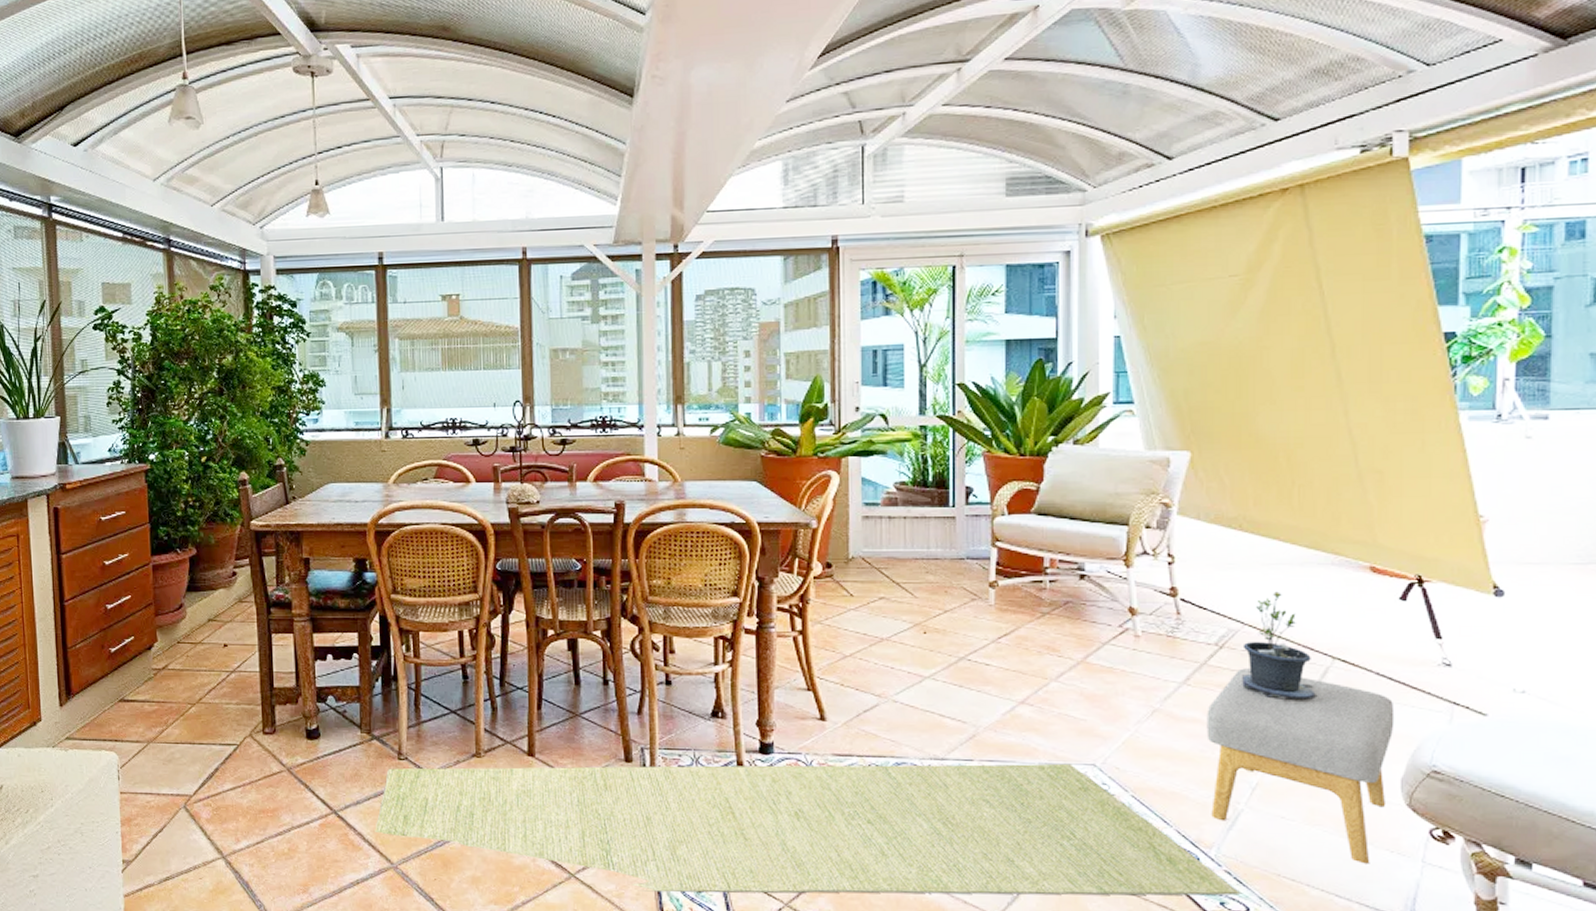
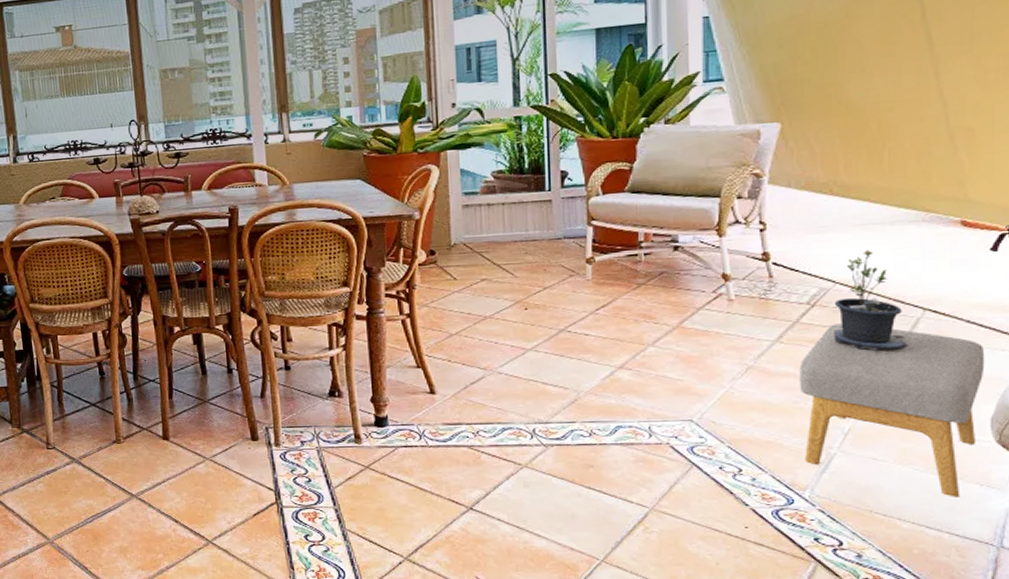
rug: present [375,763,1241,896] -> none [31,420,835,553]

